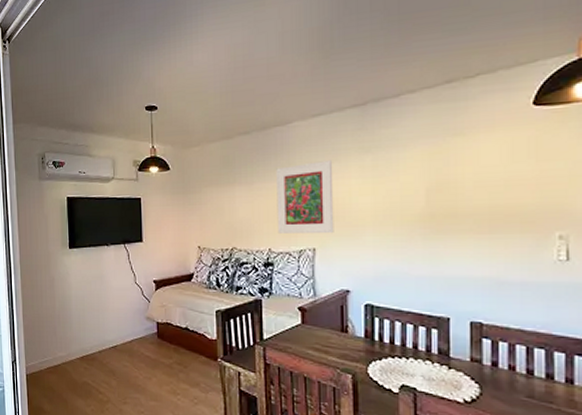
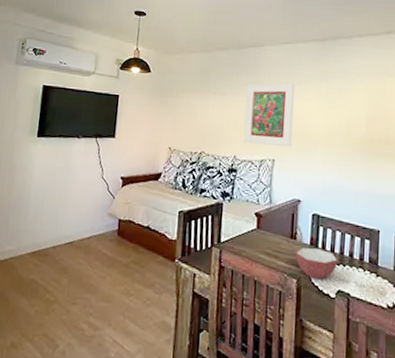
bowl: none [347,340,400,375] -> present [295,247,338,280]

